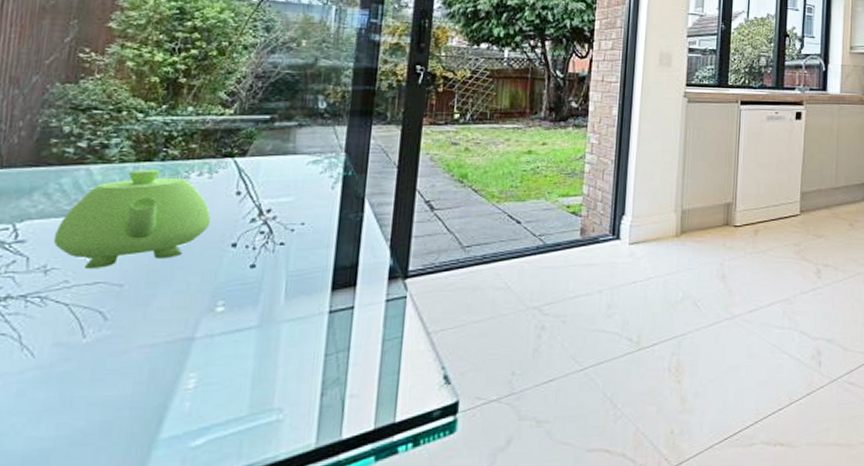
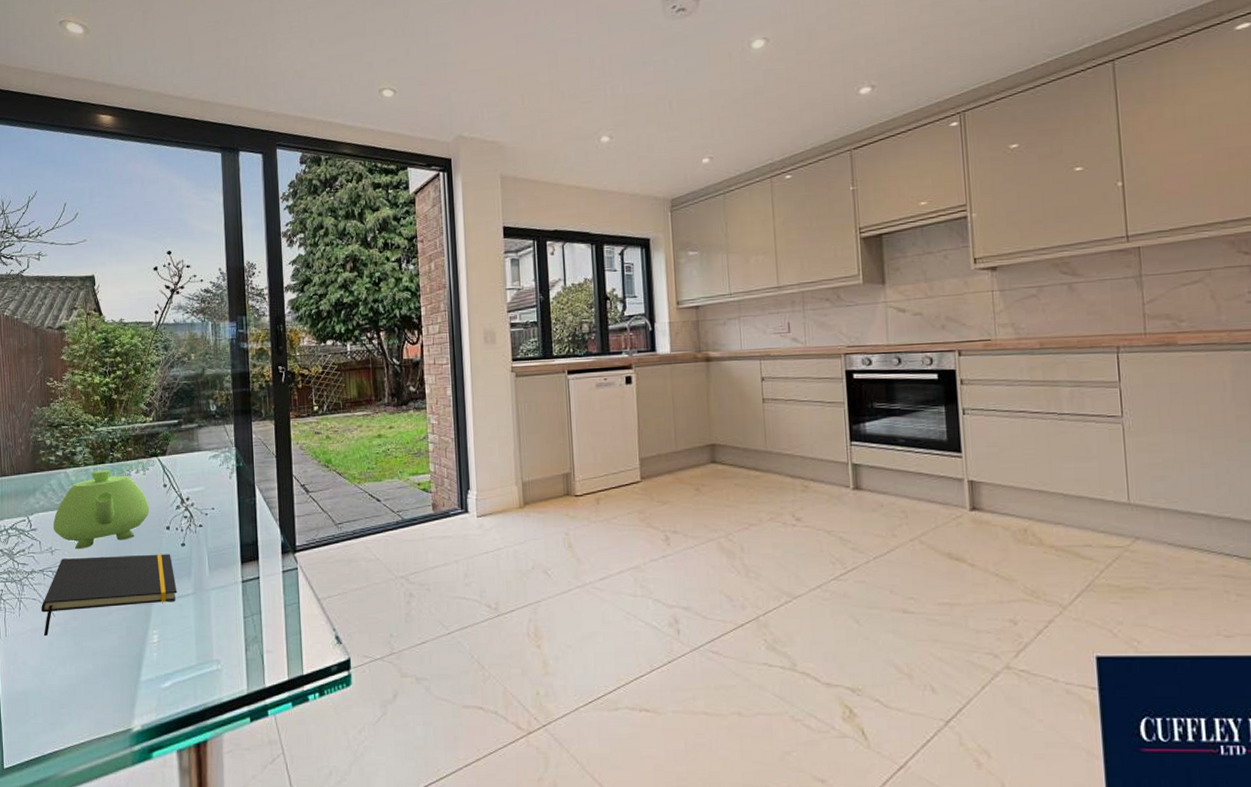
notepad: none [11,277,235,385] -> present [41,554,177,637]

